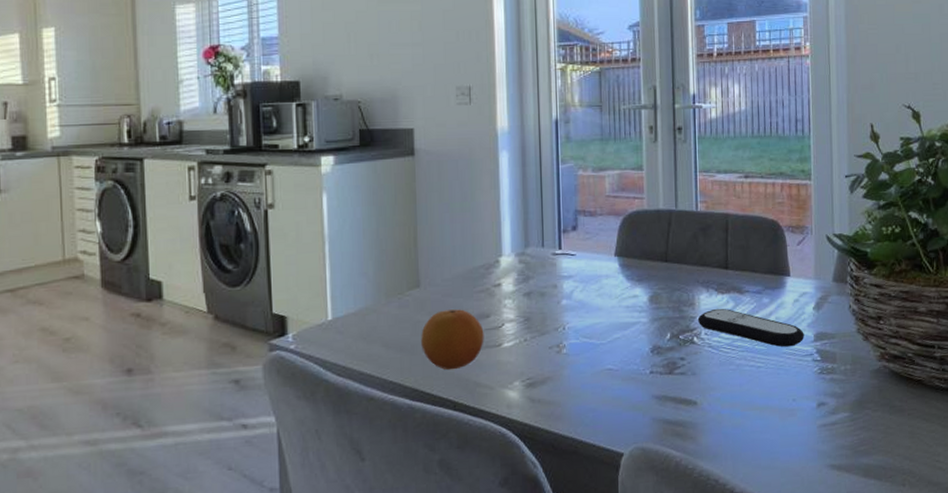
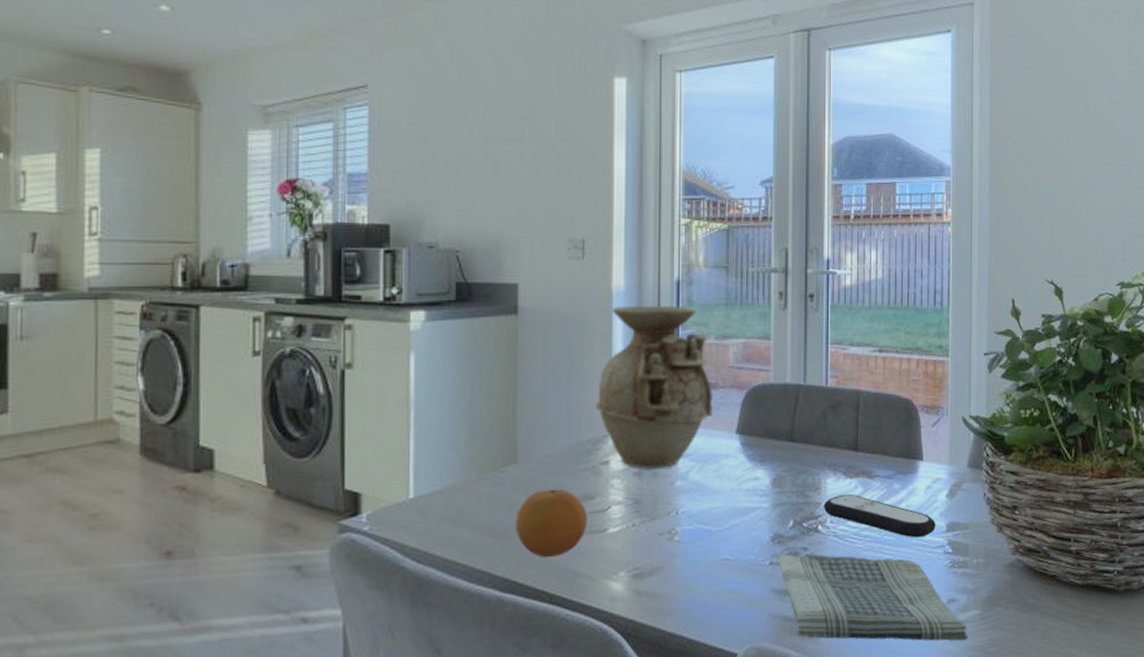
vase: none [486,142,593,290] -> present [595,305,713,469]
dish towel: none [658,363,838,441] -> present [779,553,967,641]

